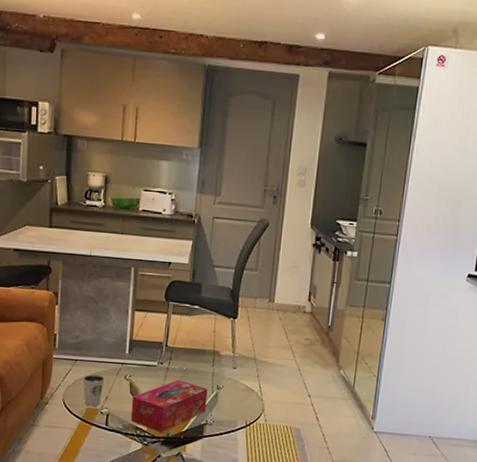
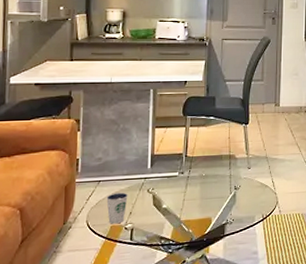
tissue box: present [130,380,208,433] -> none [154,186,226,239]

